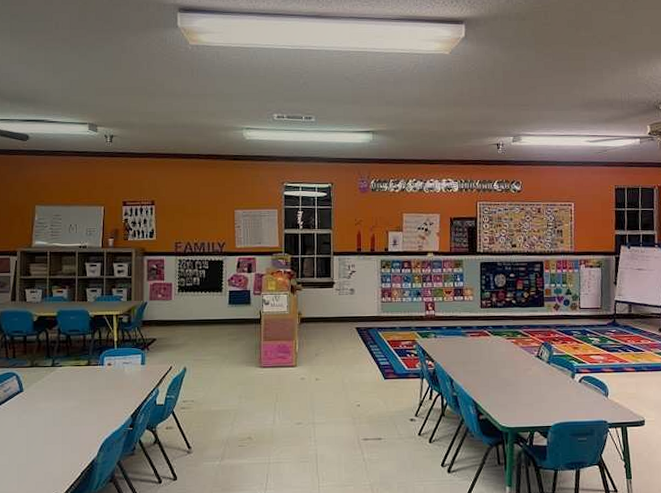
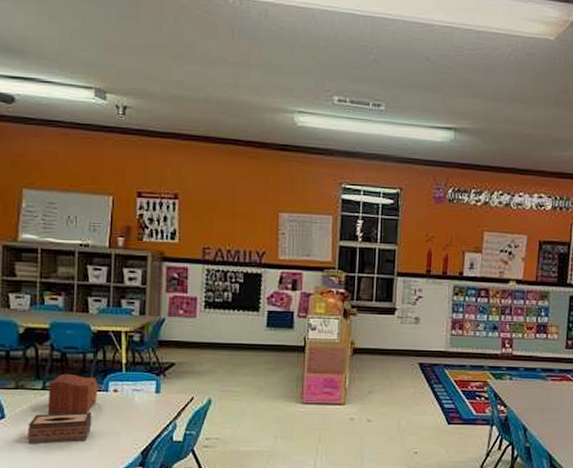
tissue box: none [41,383,91,413] -> present [27,412,92,444]
sewing box: none [56,352,96,387] -> present [48,373,98,415]

